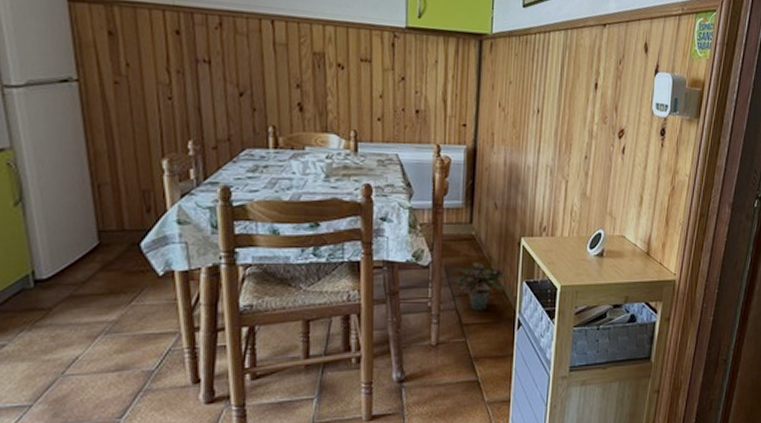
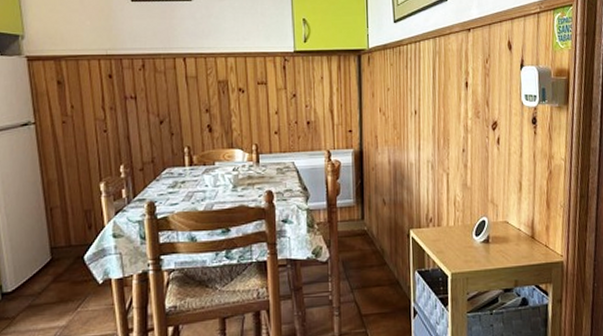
potted plant: present [452,263,507,311] -> none [350,256,400,302]

